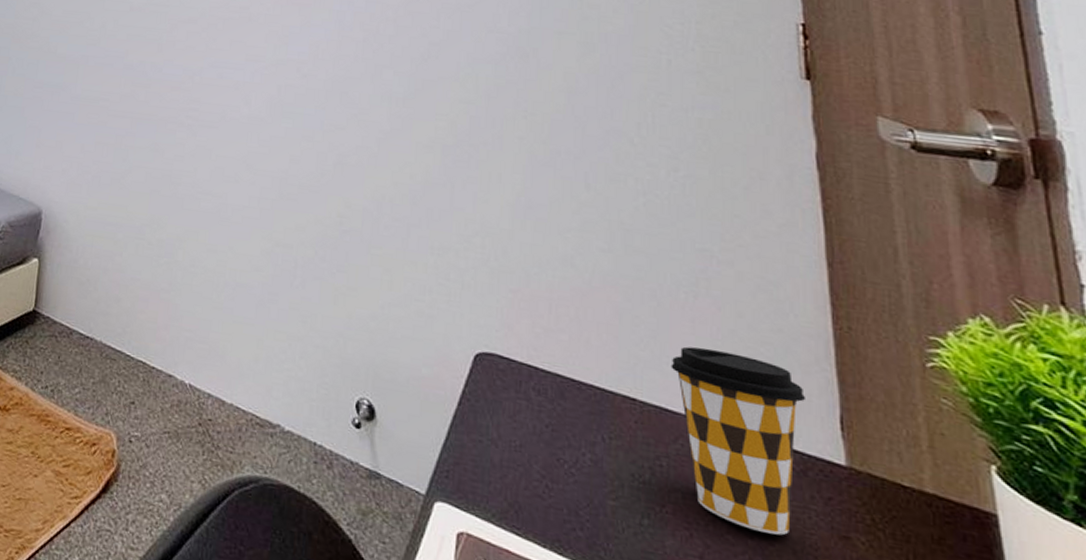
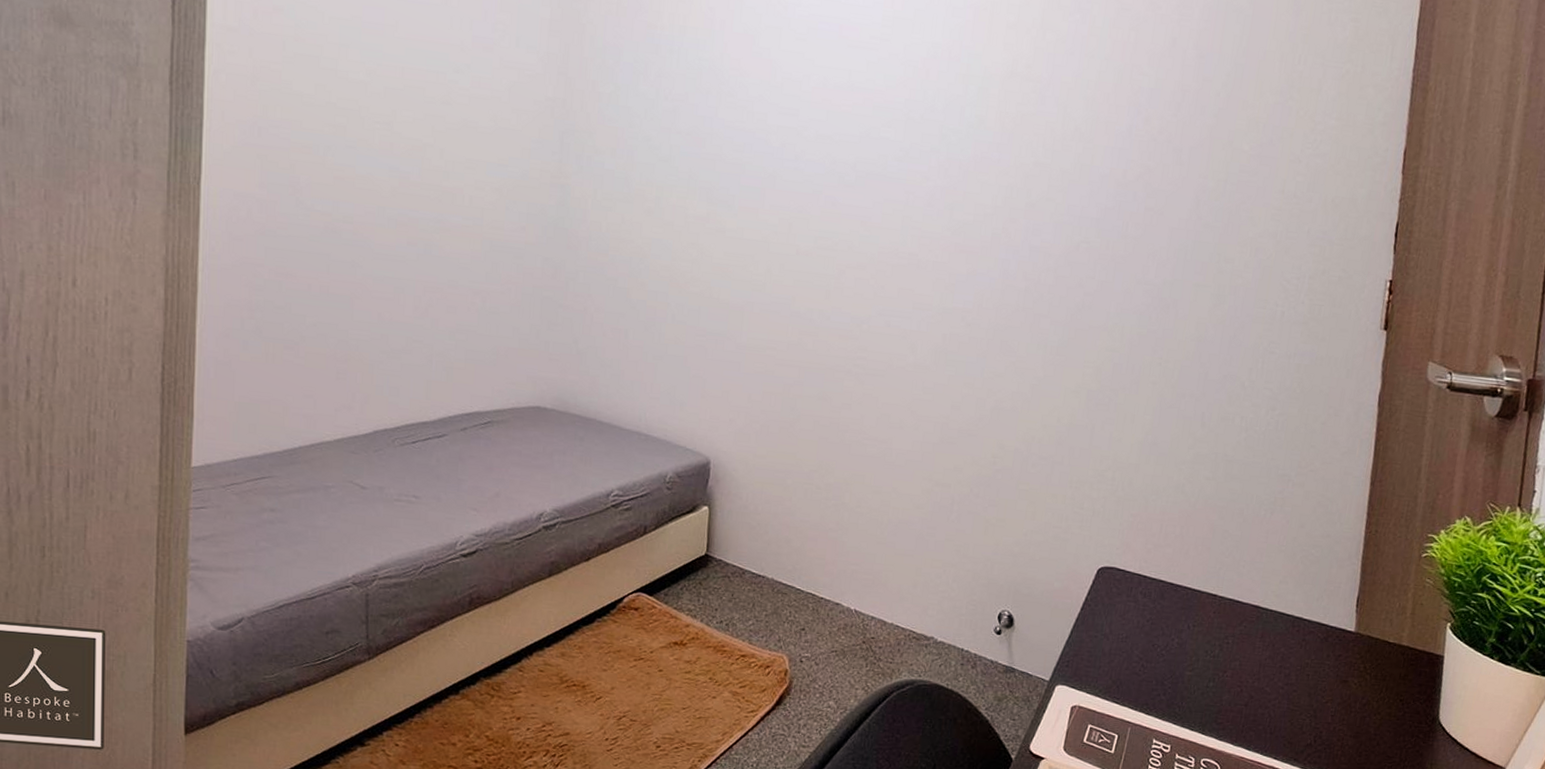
coffee cup: present [671,346,807,536] -> none [1245,552,1337,684]

